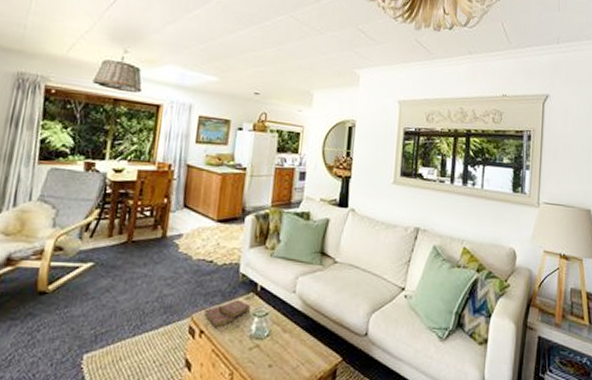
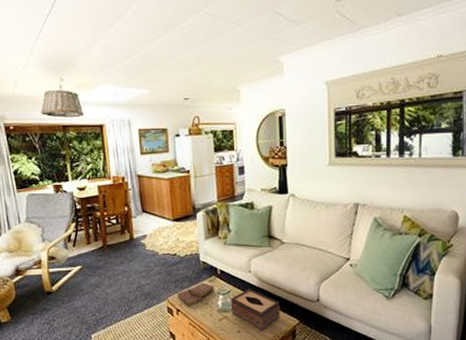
tissue box: none [265,313,323,367] -> present [230,289,280,331]

